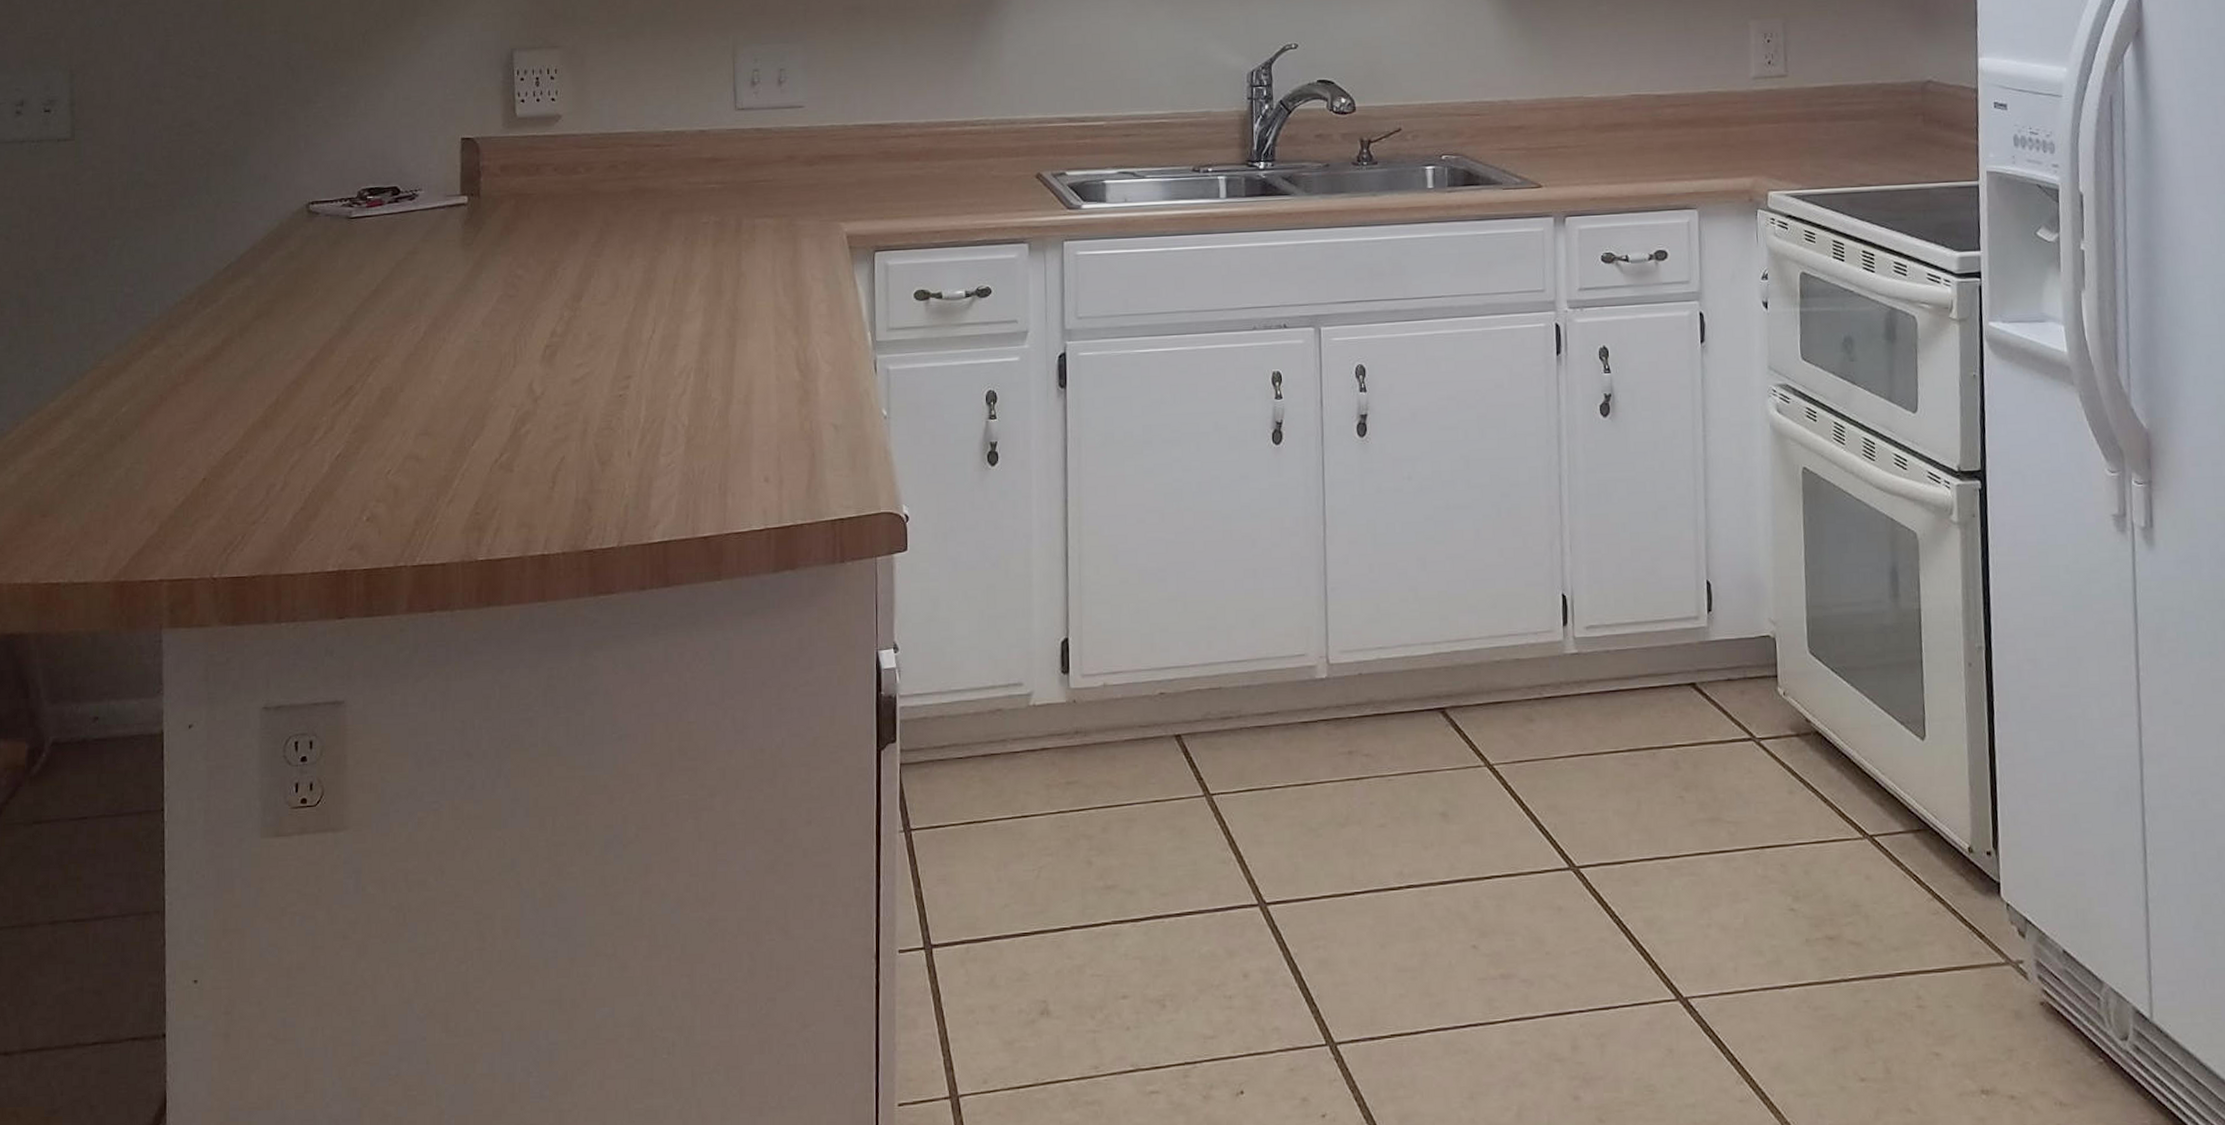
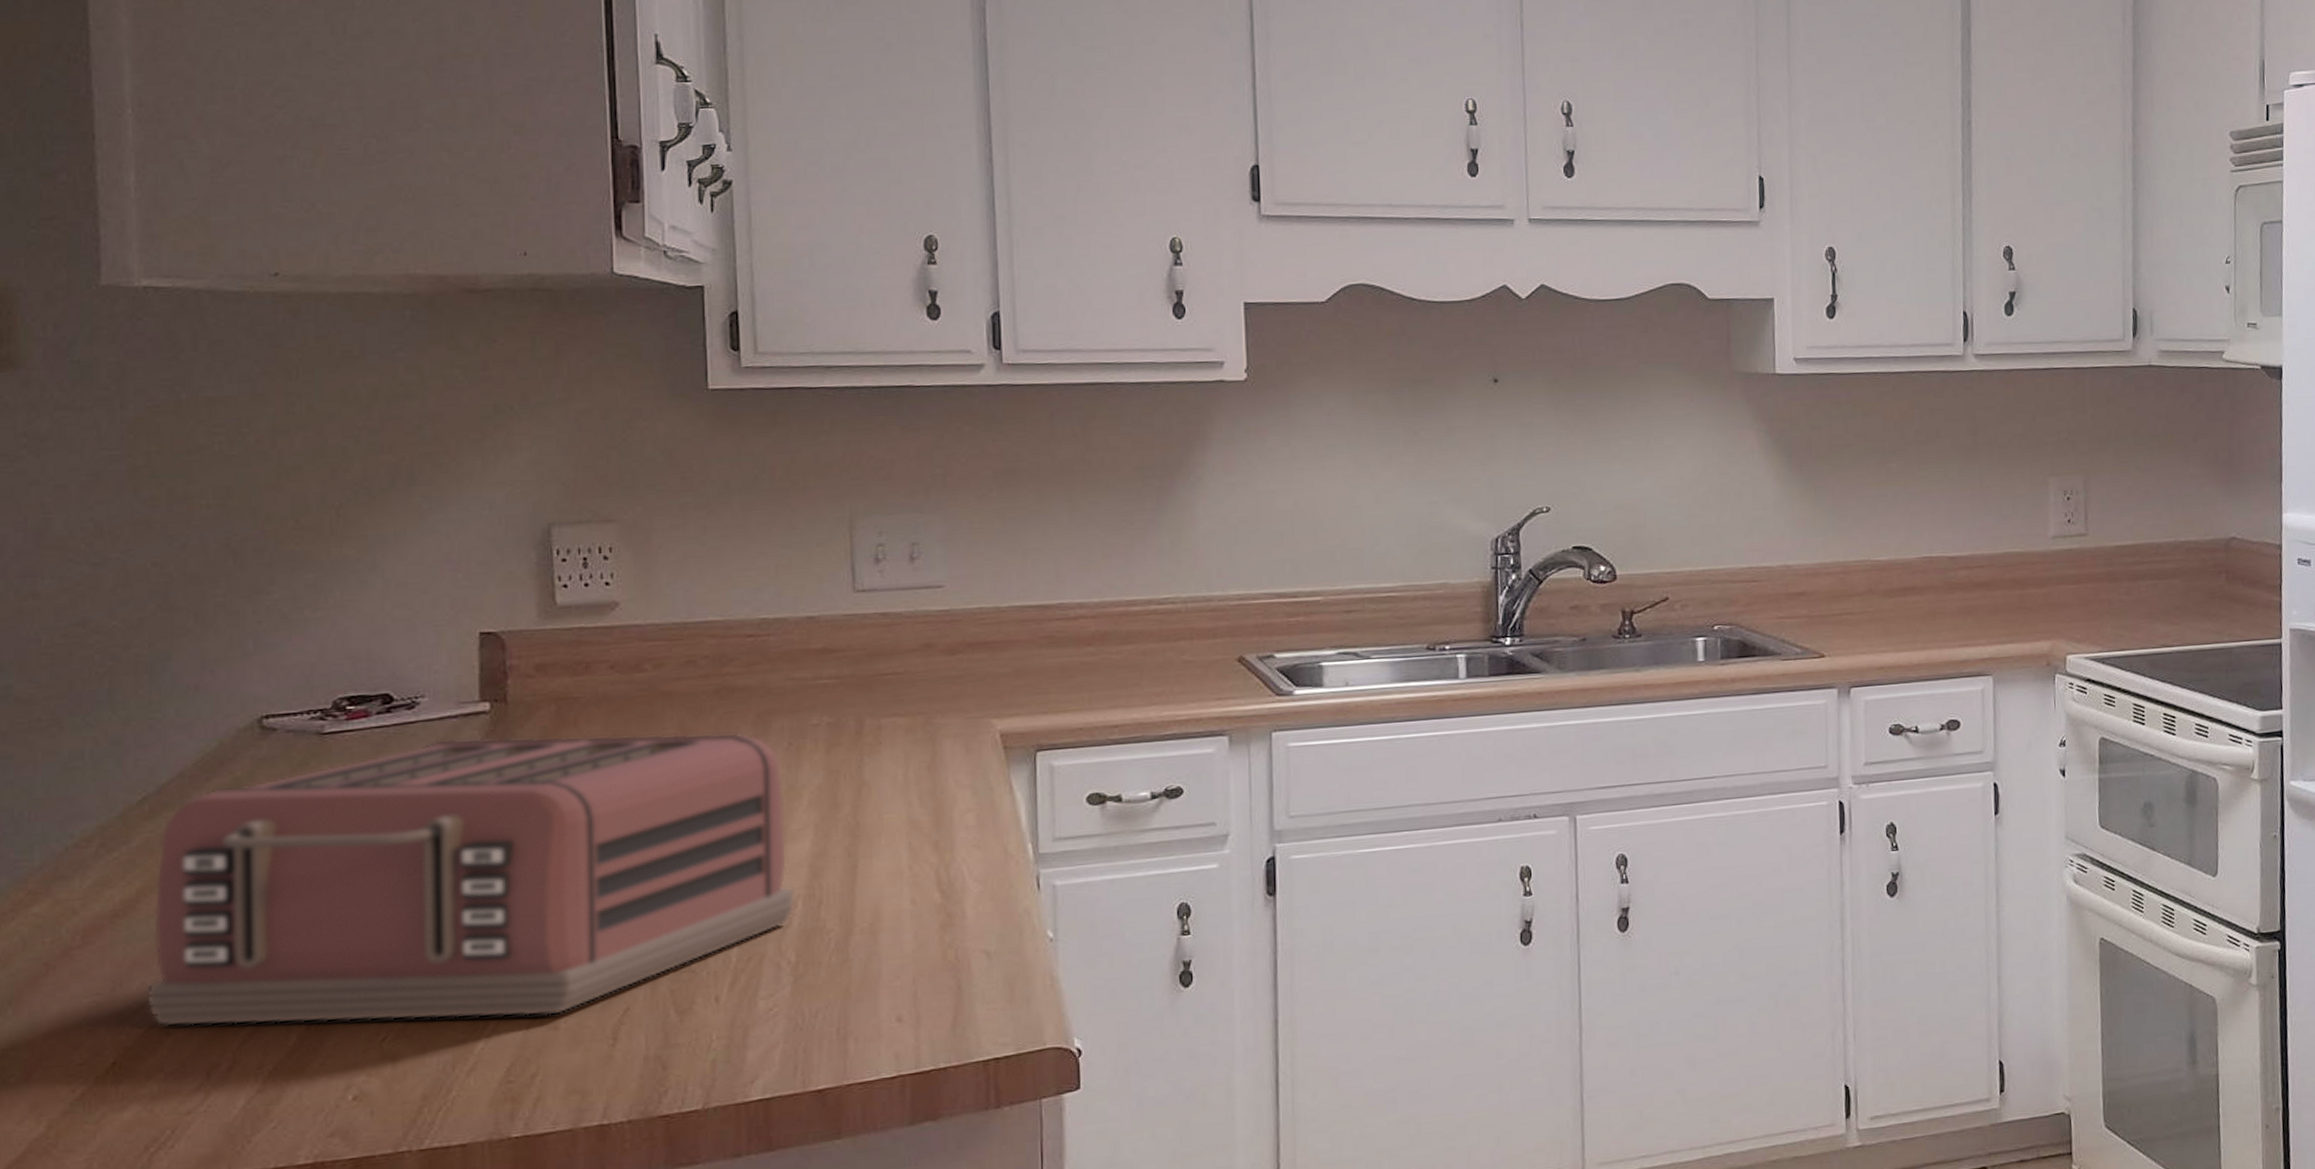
toaster: none [227,225,688,460] -> present [146,732,795,1027]

